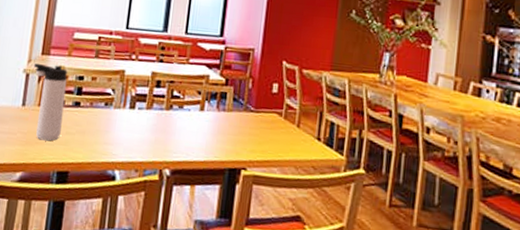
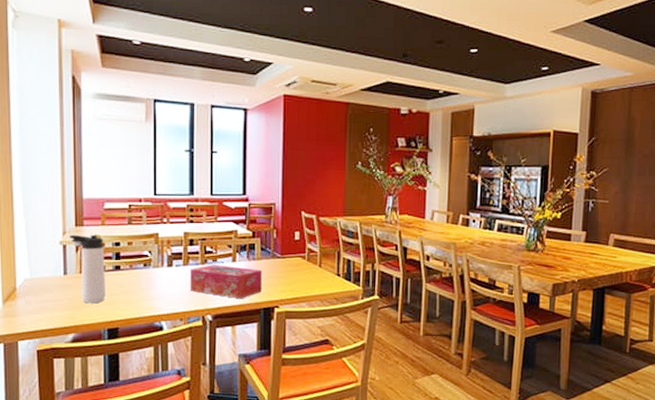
tissue box: none [150,111,232,155] -> present [189,265,263,299]

